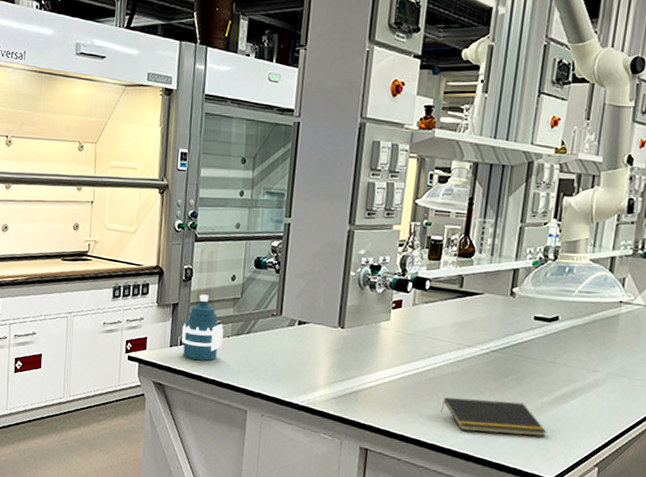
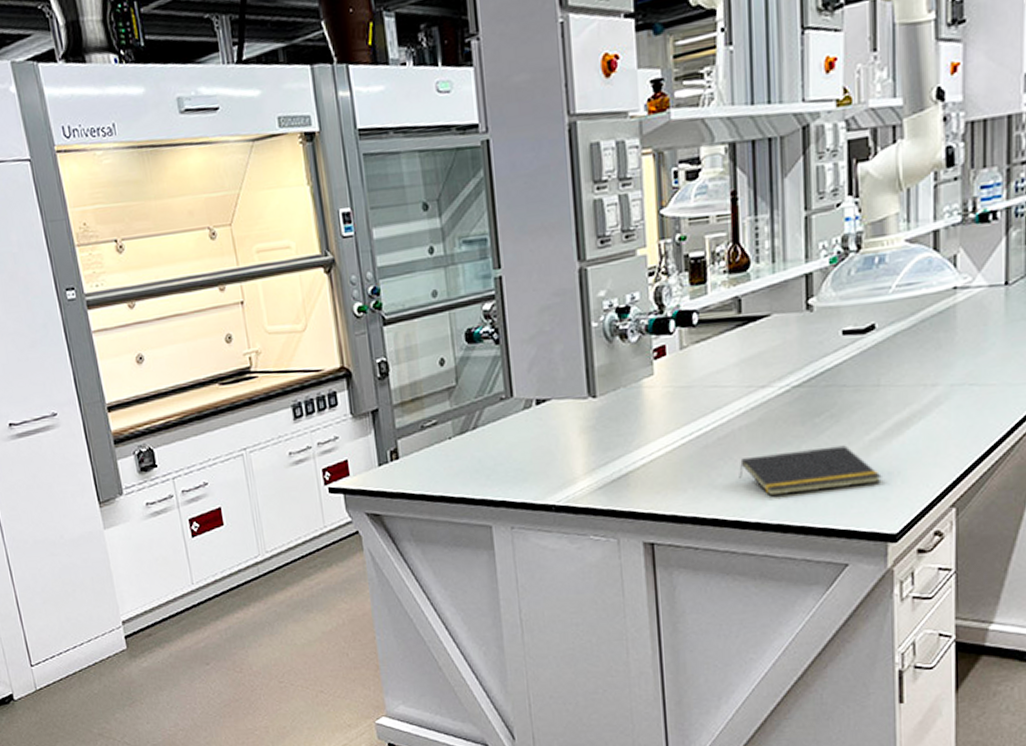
water bottle: present [181,294,224,361] -> none [389,390,445,477]

